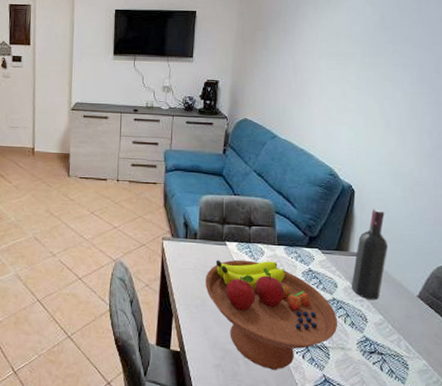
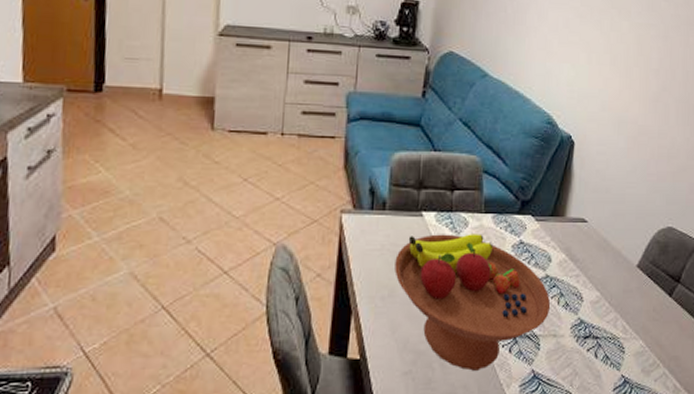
wine bottle: present [352,209,389,301] -> none [567,164,609,275]

